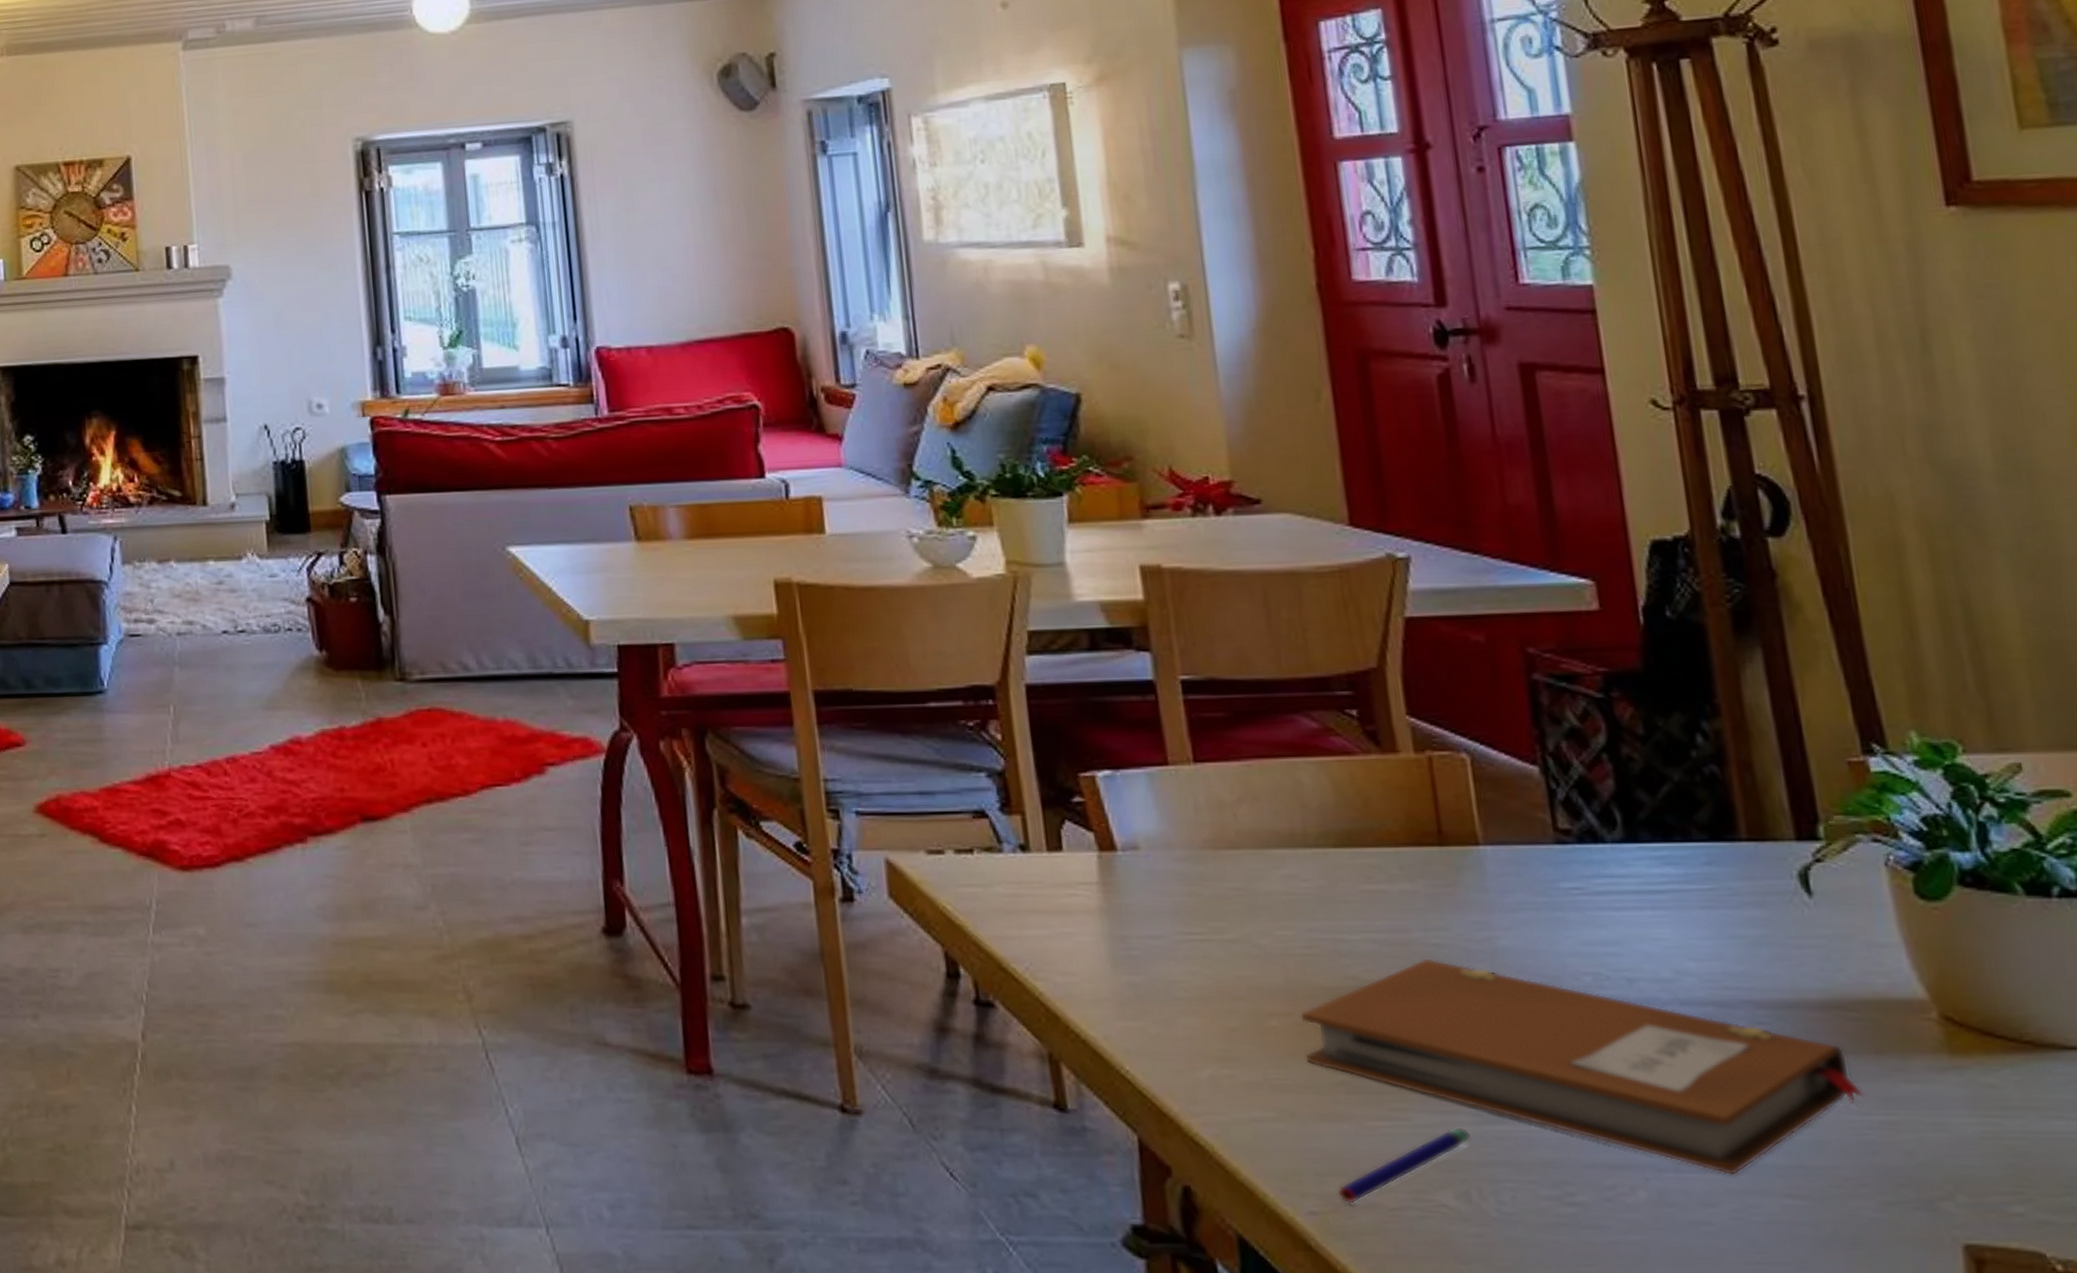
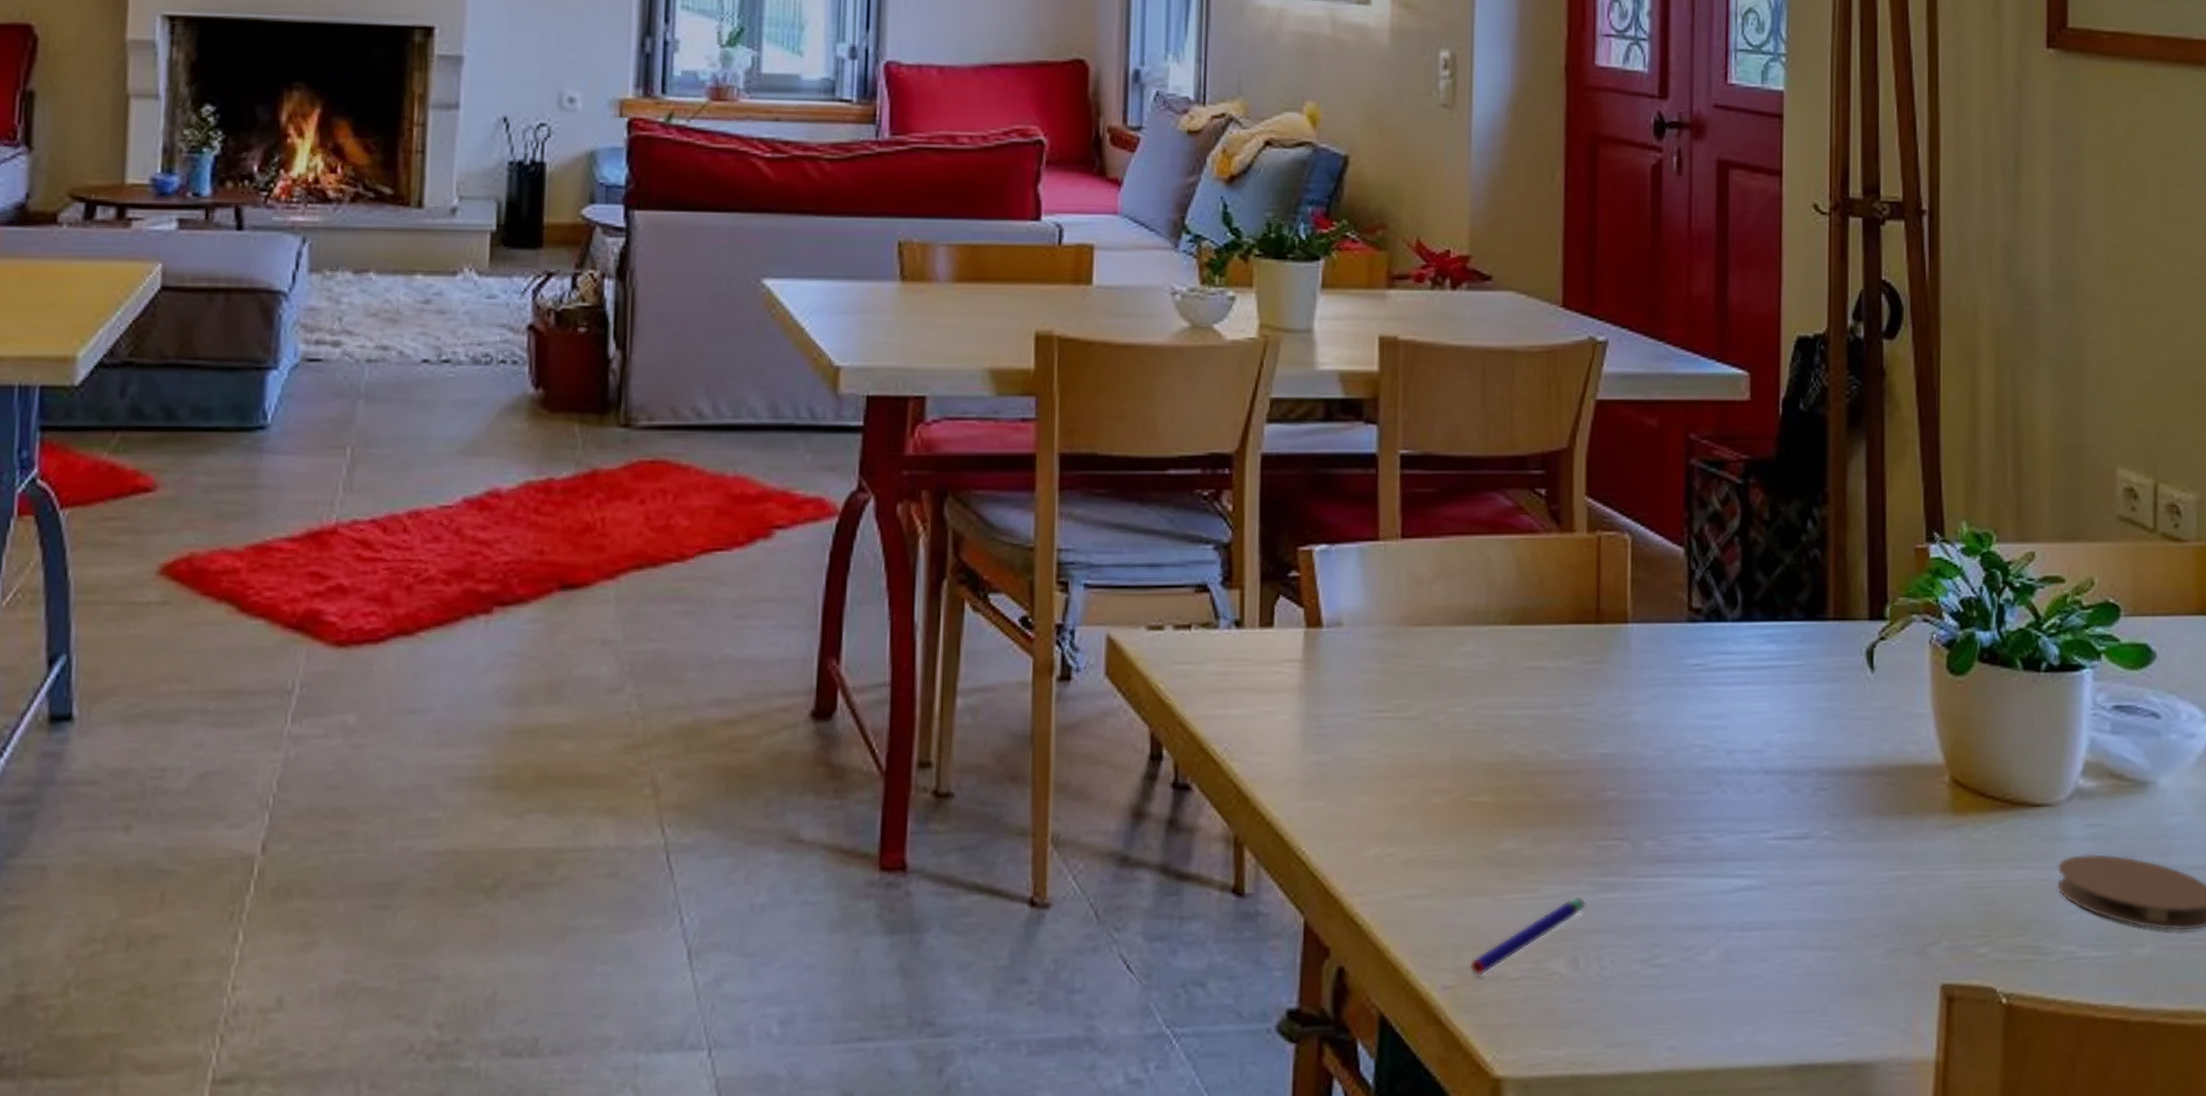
notebook: present [1300,958,1865,1176] -> none [1460,733,1888,932]

